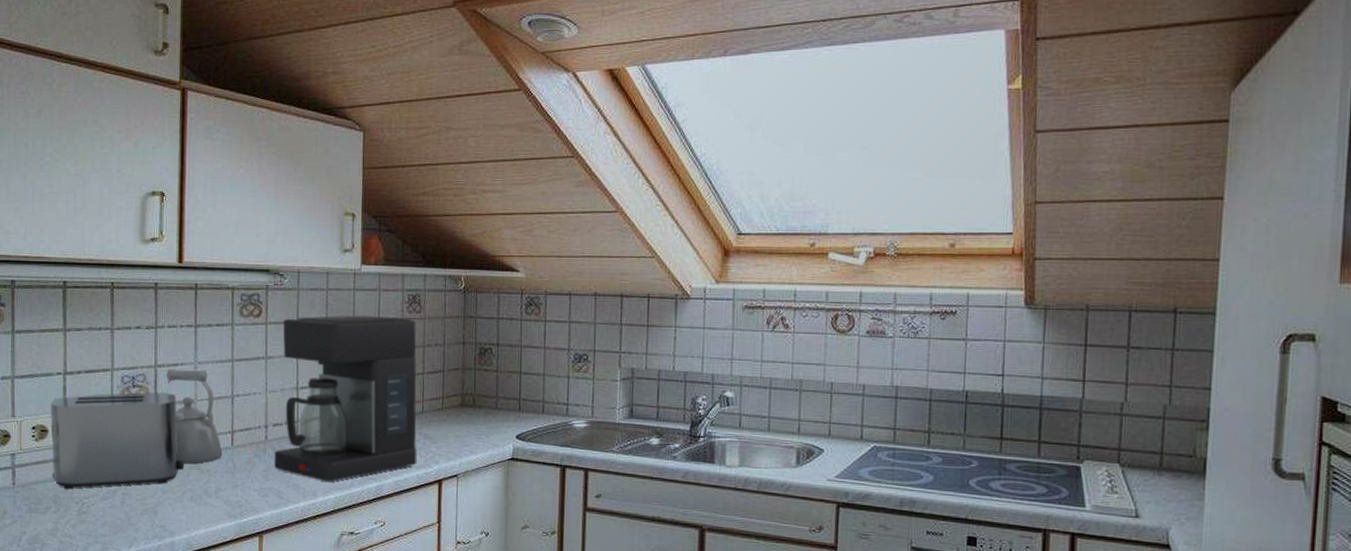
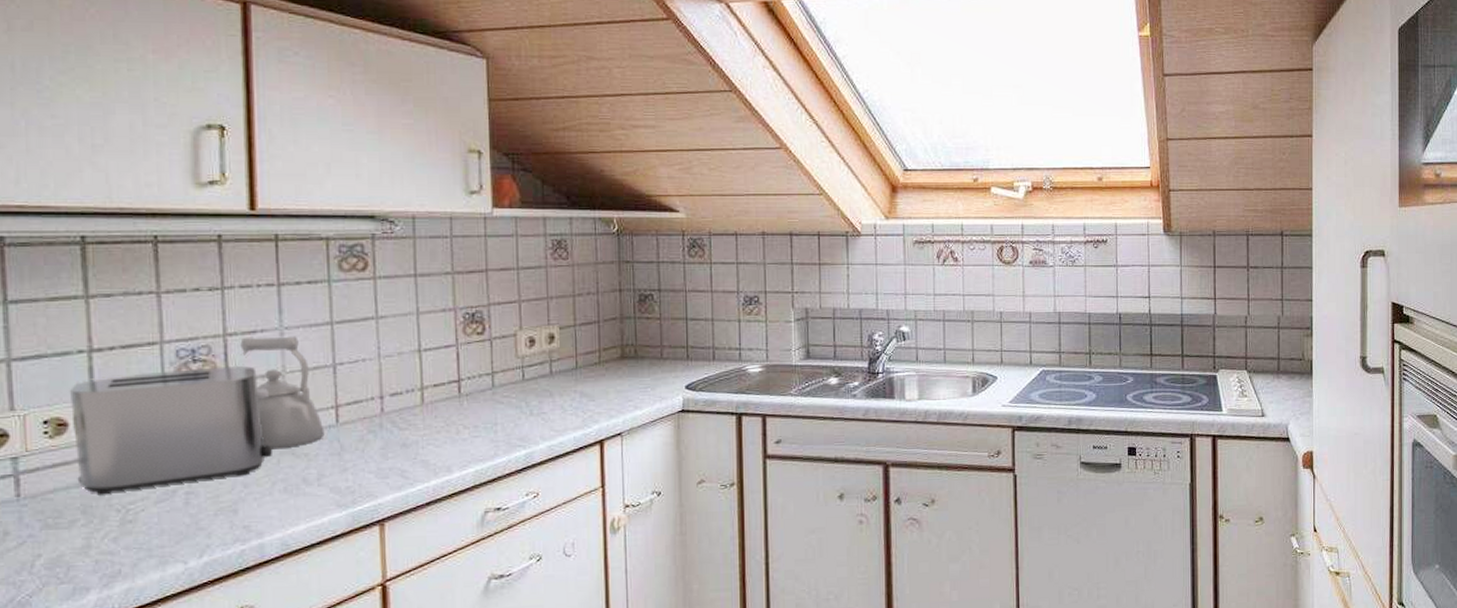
coffee maker: present [274,315,417,482] -> none [393,264,573,454]

